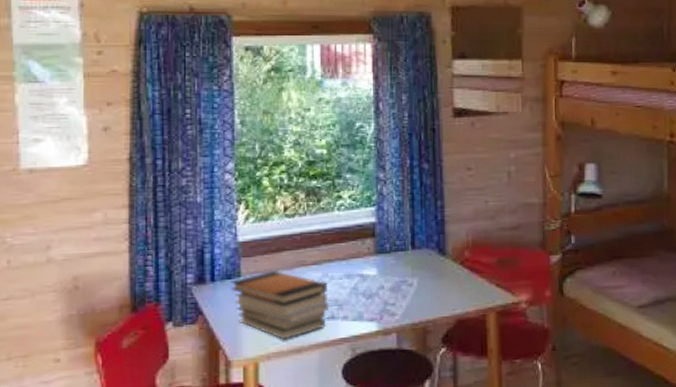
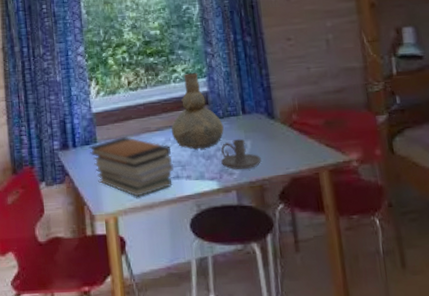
vase: none [329,200,389,287] -> present [171,72,224,150]
candle holder: none [383,276,427,311] -> present [221,138,261,170]

